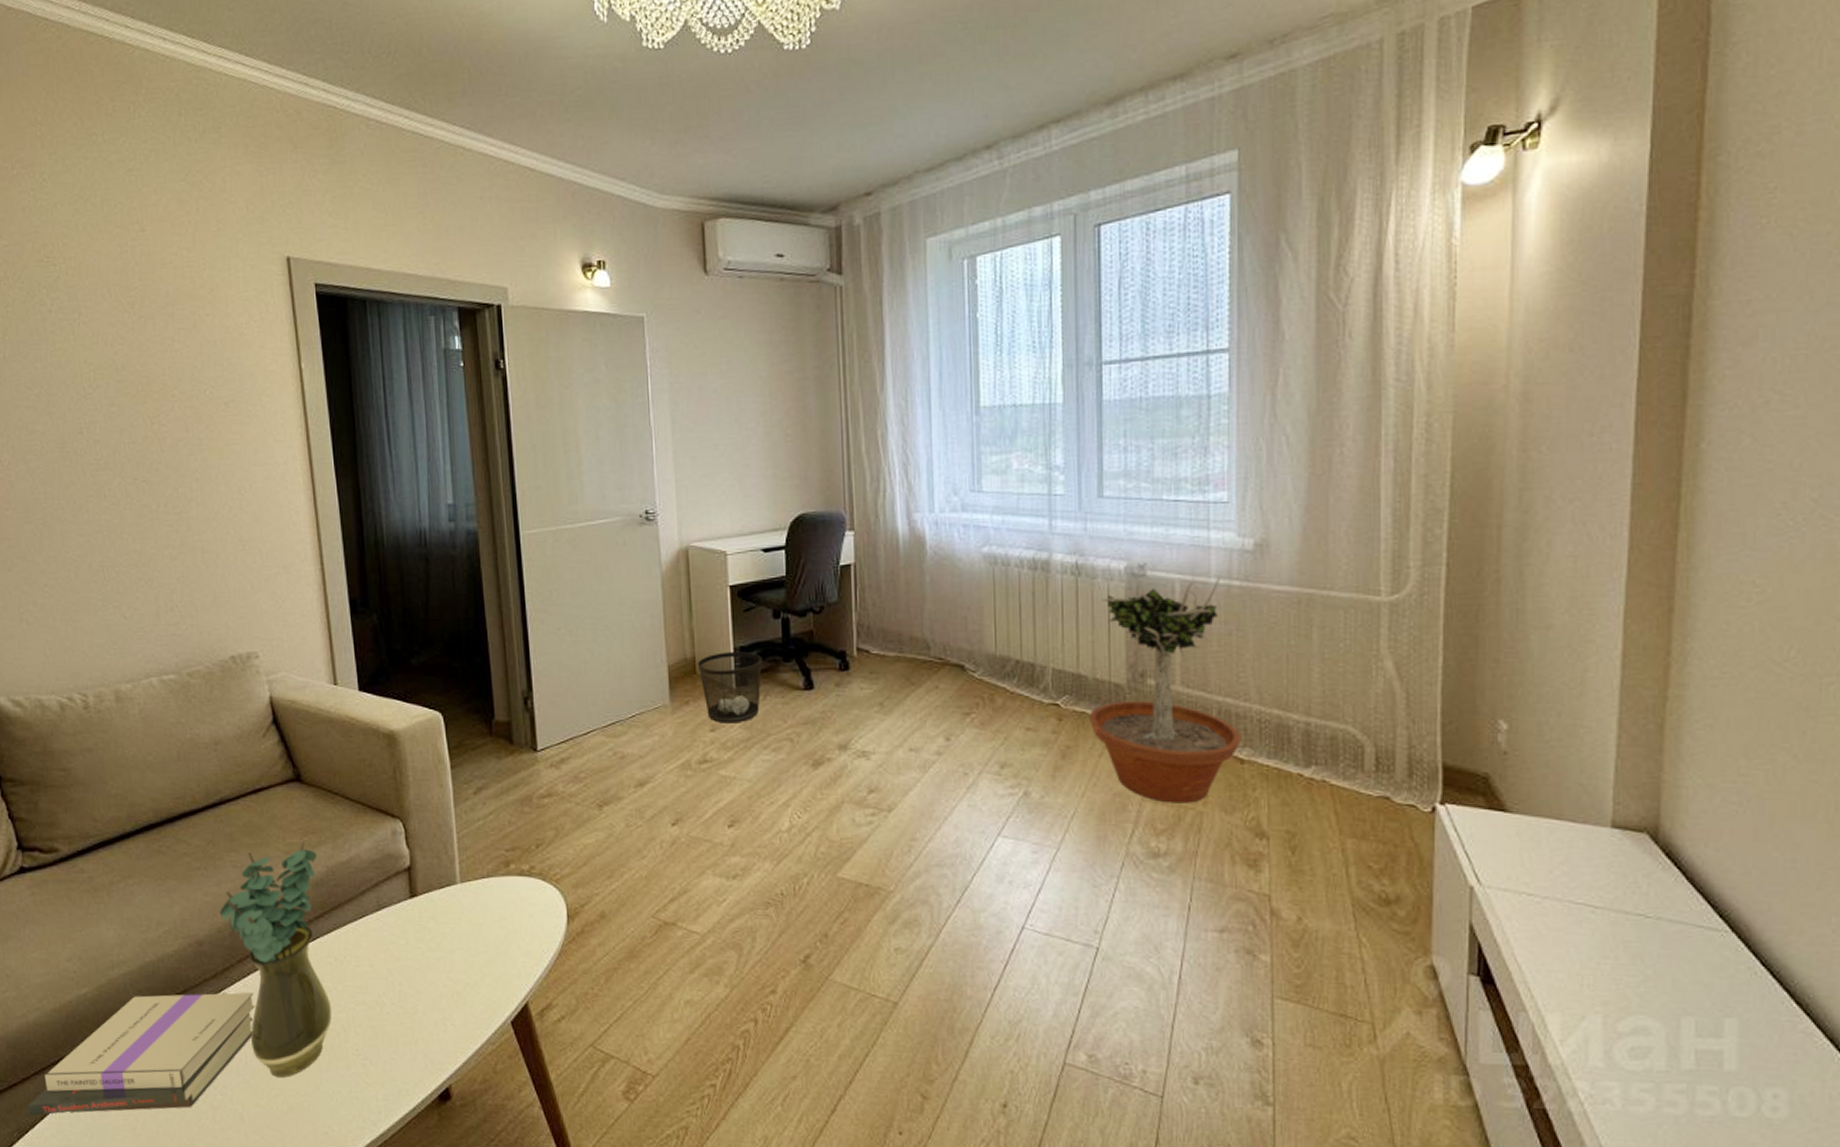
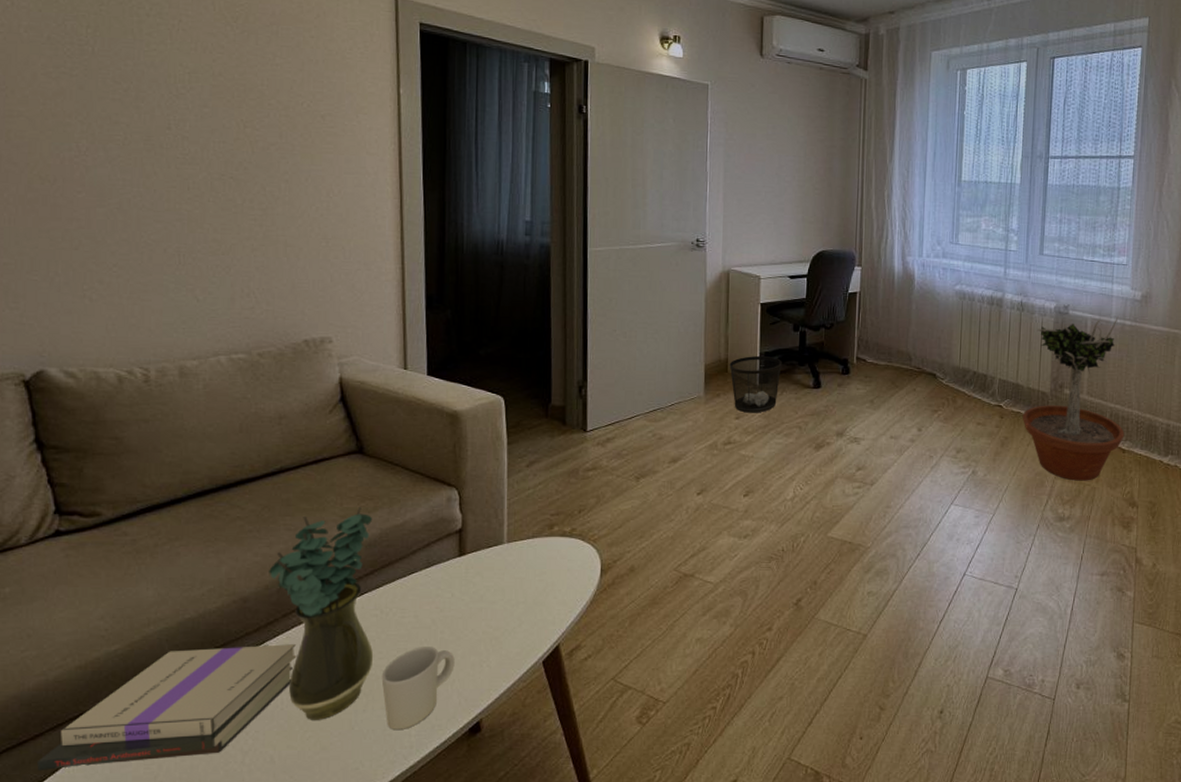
mug: none [342,1000,417,1092] -> present [381,647,455,729]

